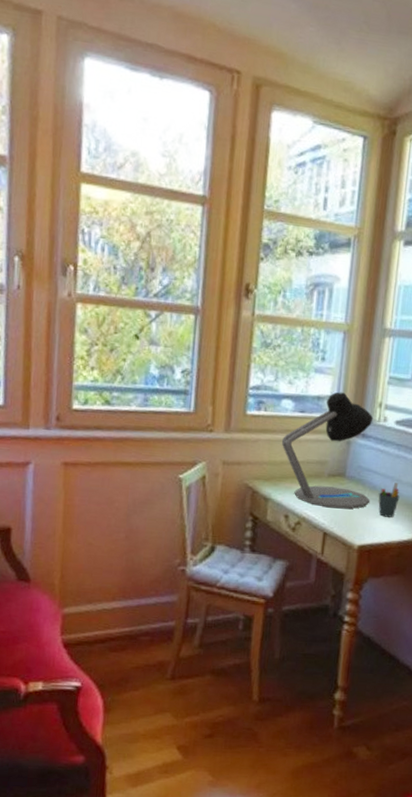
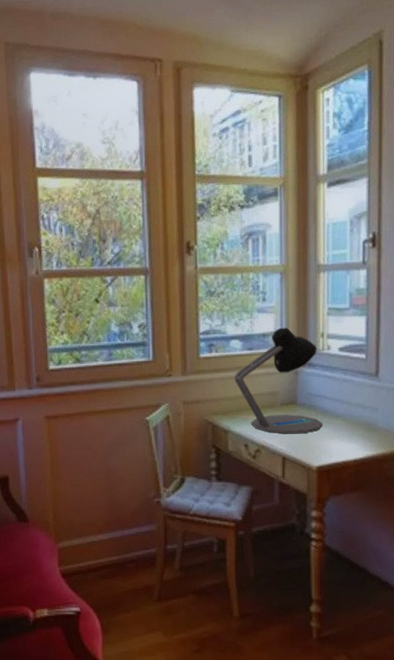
pen holder: present [378,483,400,518] -> none [330,405,351,438]

